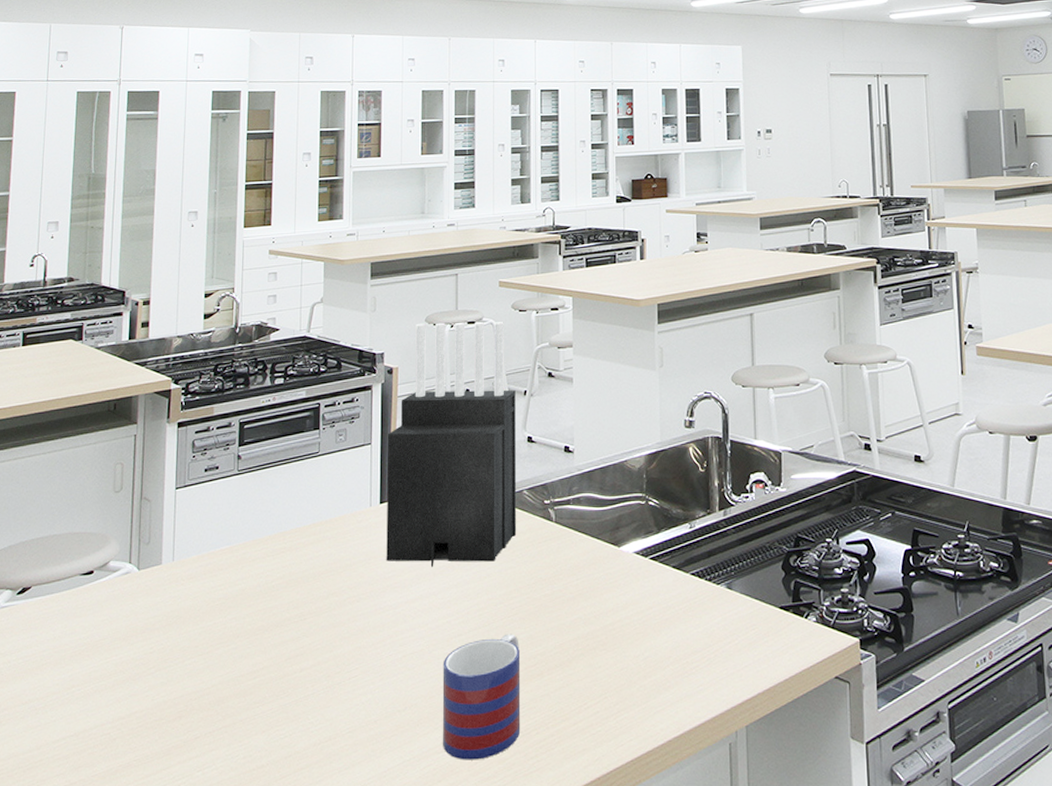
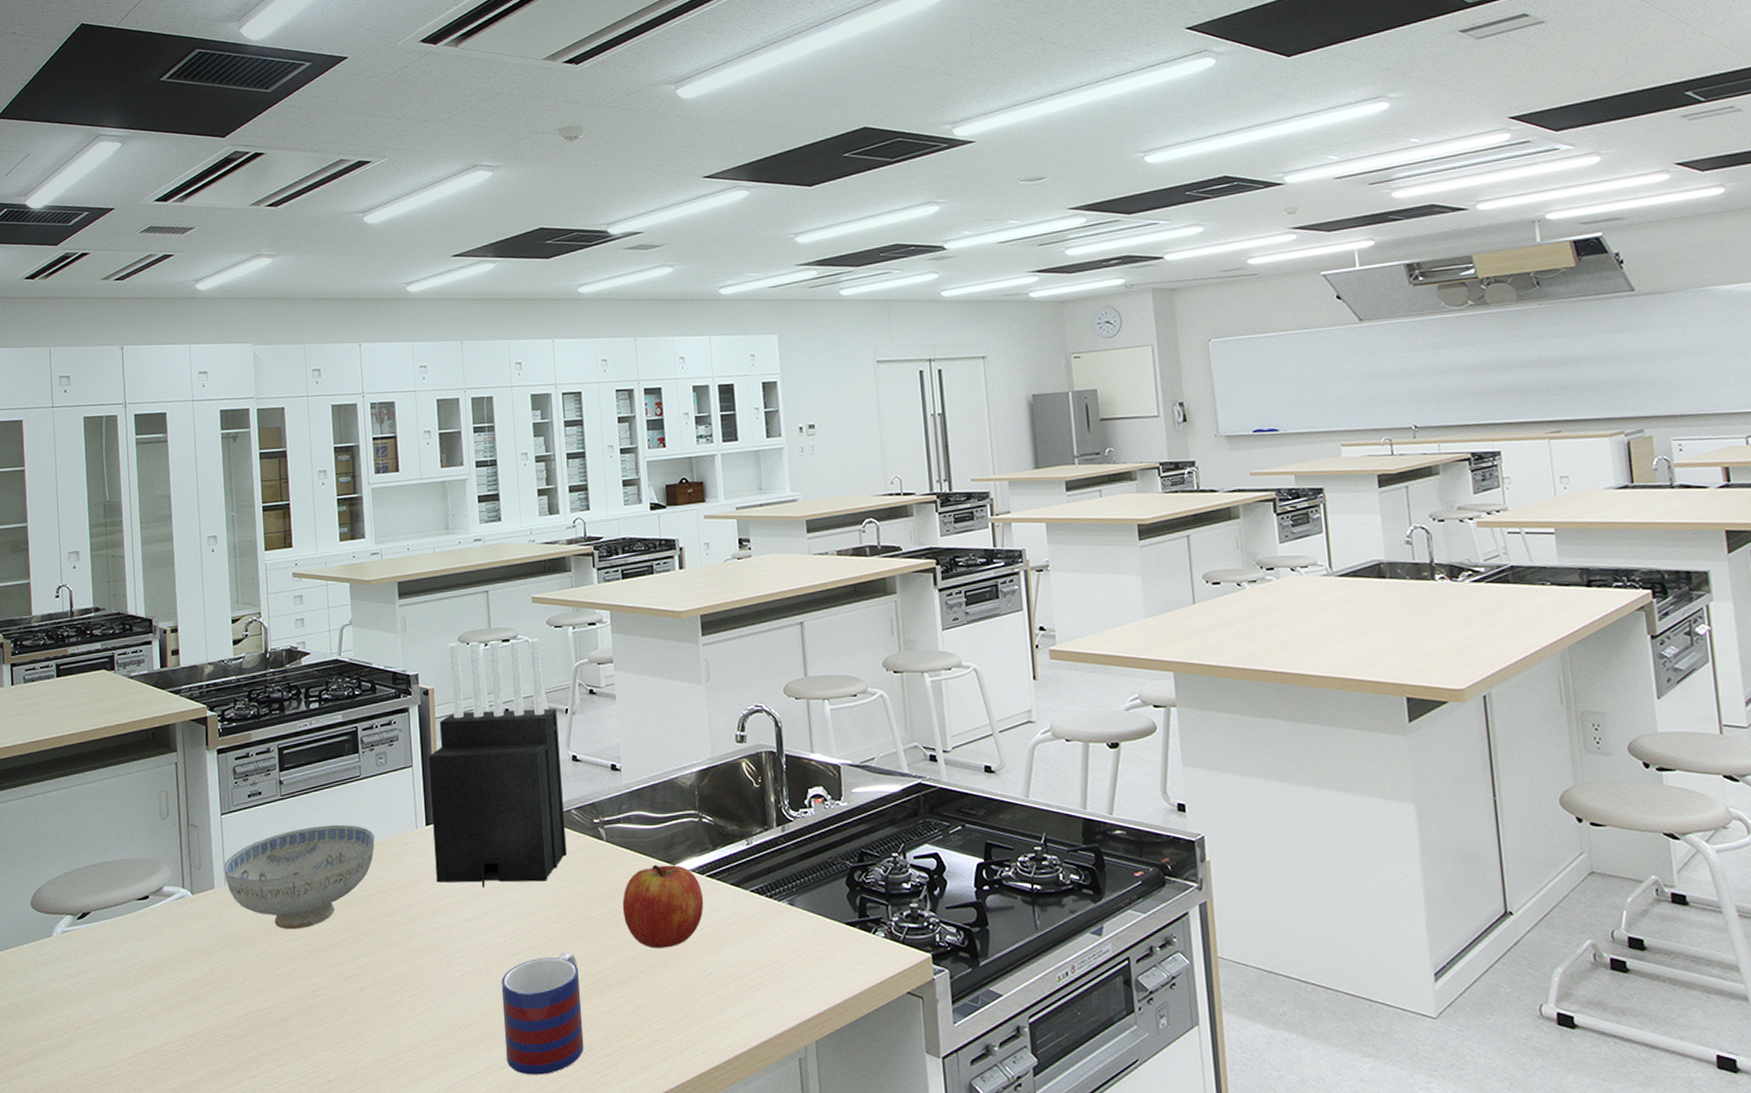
ceramic bowl: none [173,501,328,608] -> present [224,824,375,930]
apple: none [567,546,646,631] -> present [622,864,704,949]

